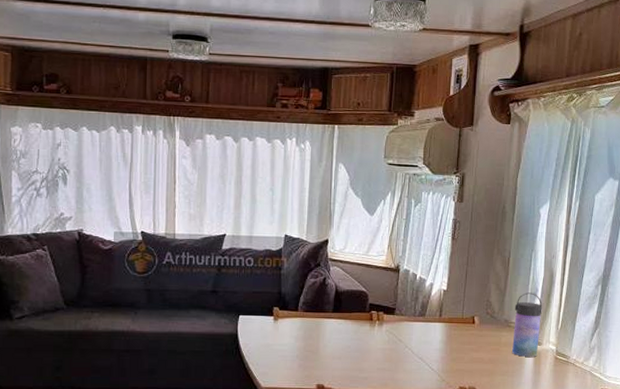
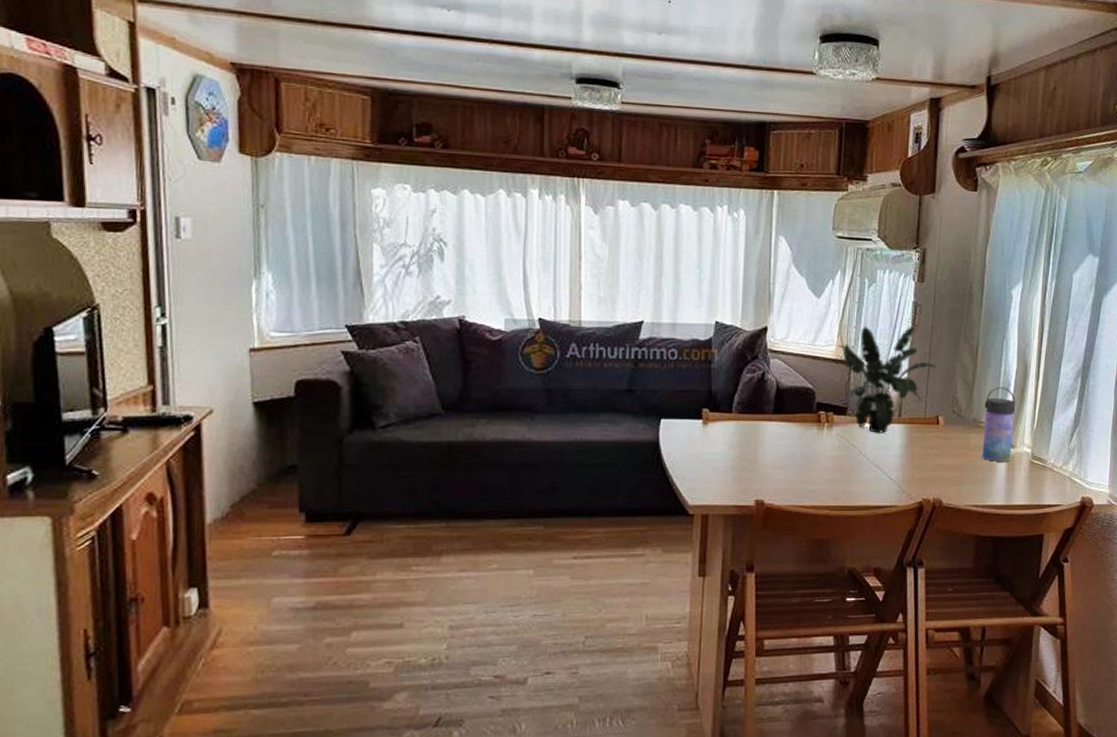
potted plant: none [387,239,472,330] -> present [837,326,936,433]

